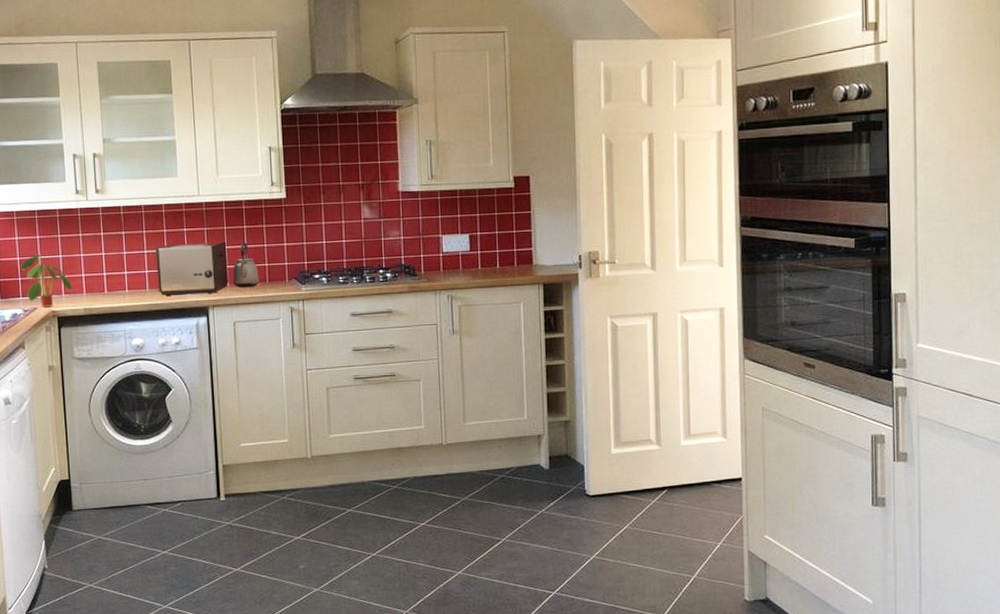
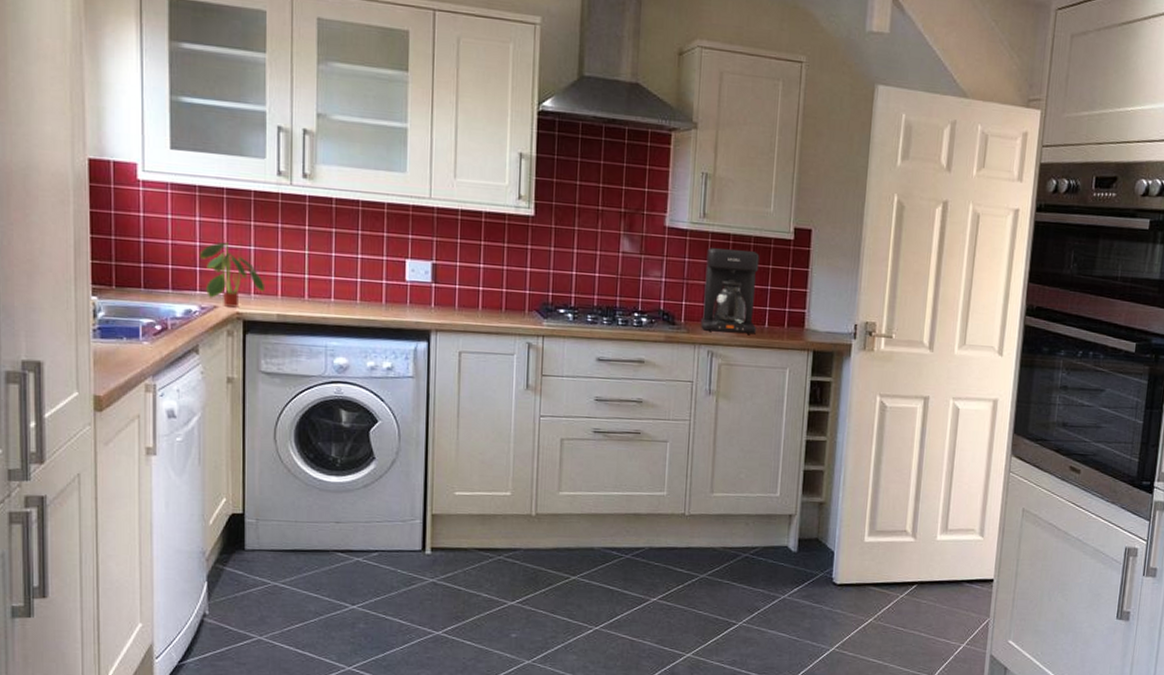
toaster: present [155,241,229,296] -> none [371,251,459,316]
kettle: present [233,243,260,288] -> none [463,261,495,315]
coffee maker: none [438,202,489,278] -> present [700,246,760,335]

